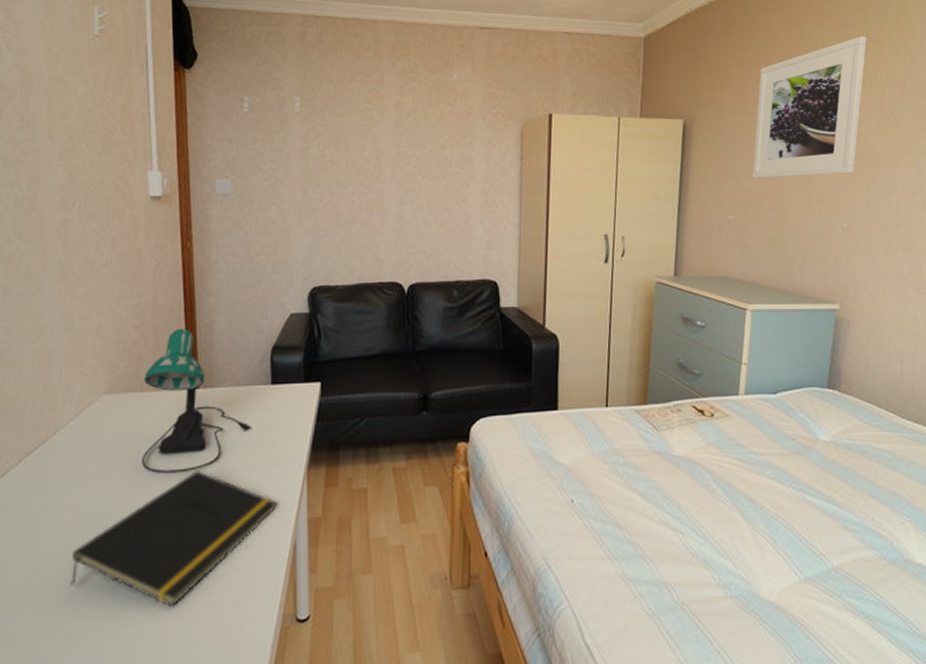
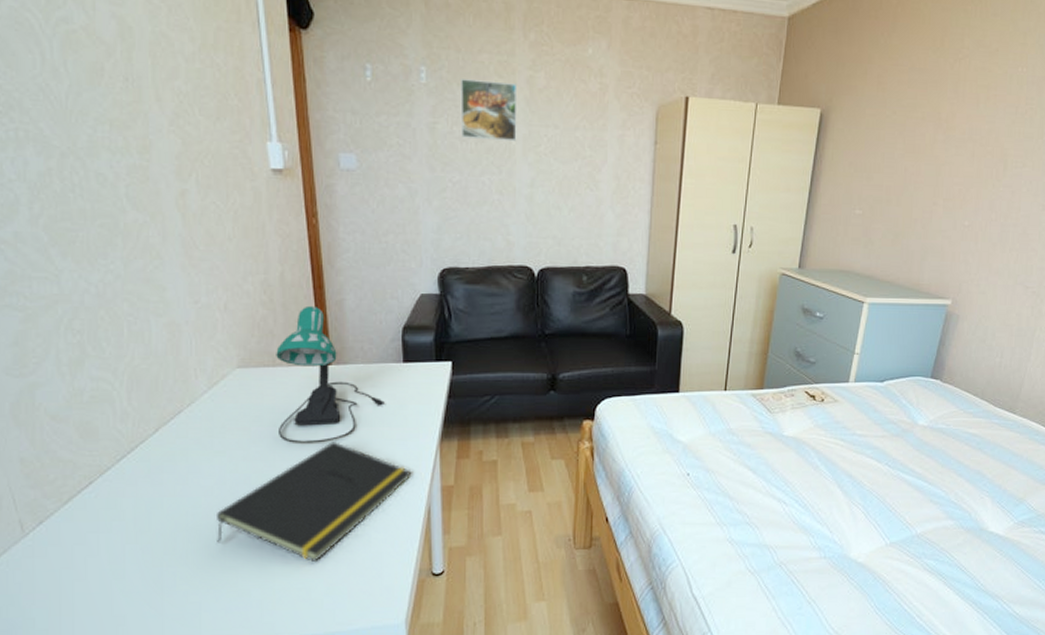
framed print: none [332,106,386,162] -> present [460,79,518,142]
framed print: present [752,36,867,178] -> none [883,27,1013,174]

